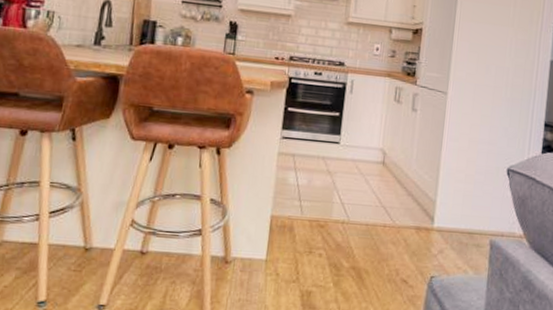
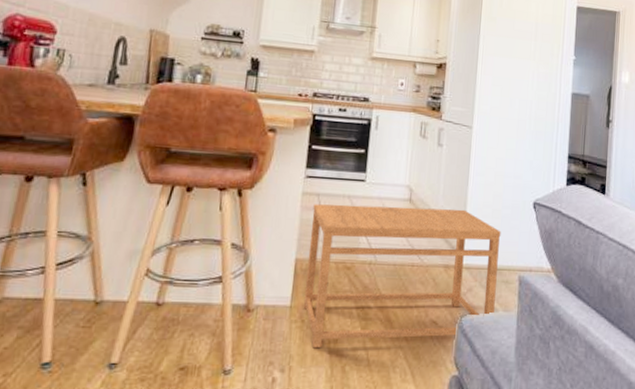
side table: none [278,164,474,301] -> present [303,204,501,349]

